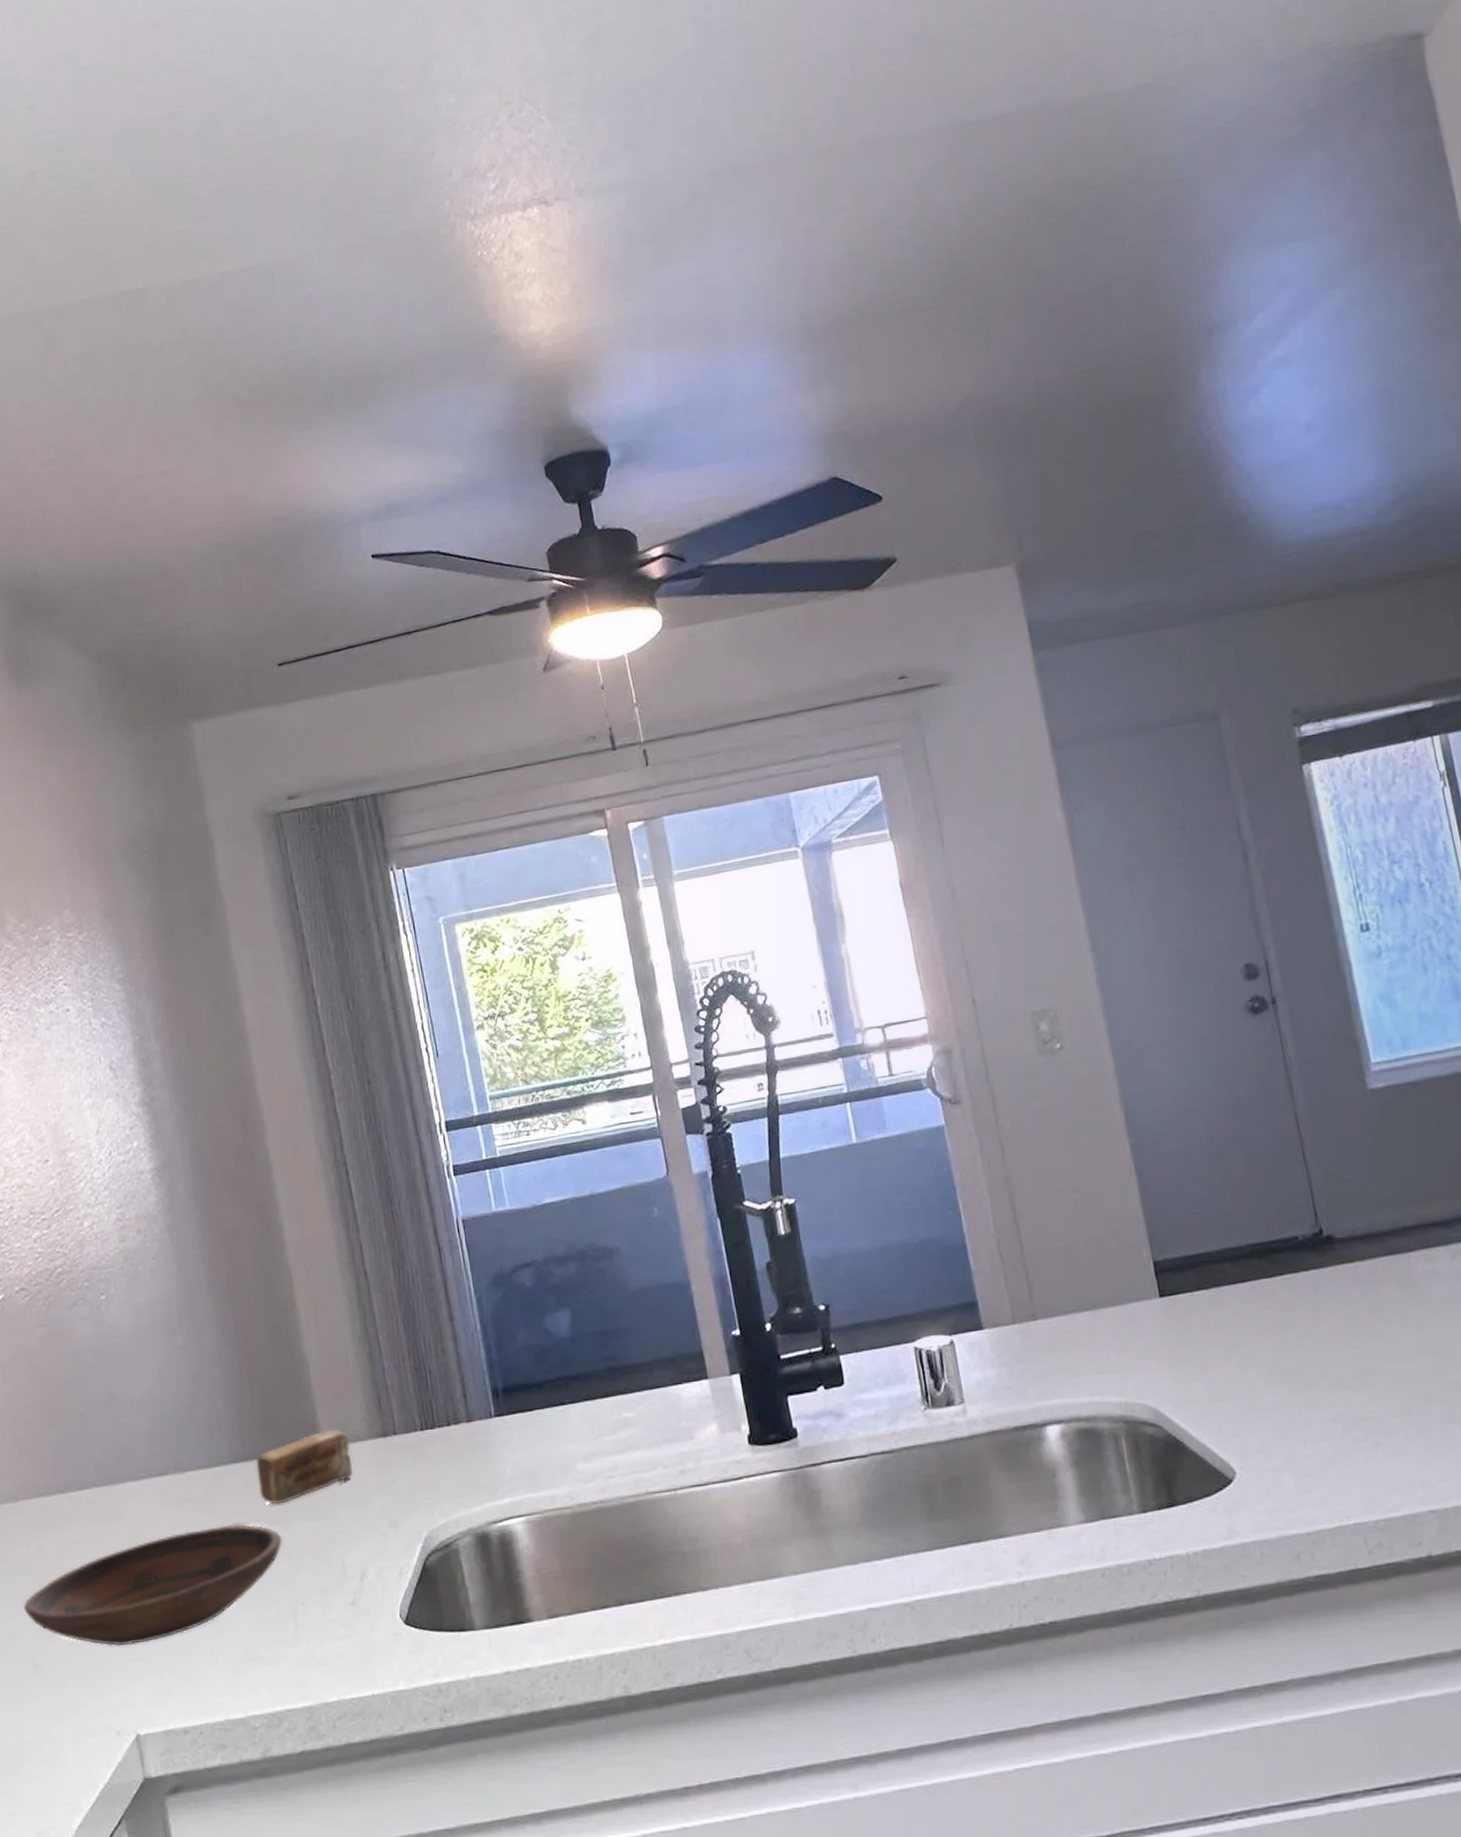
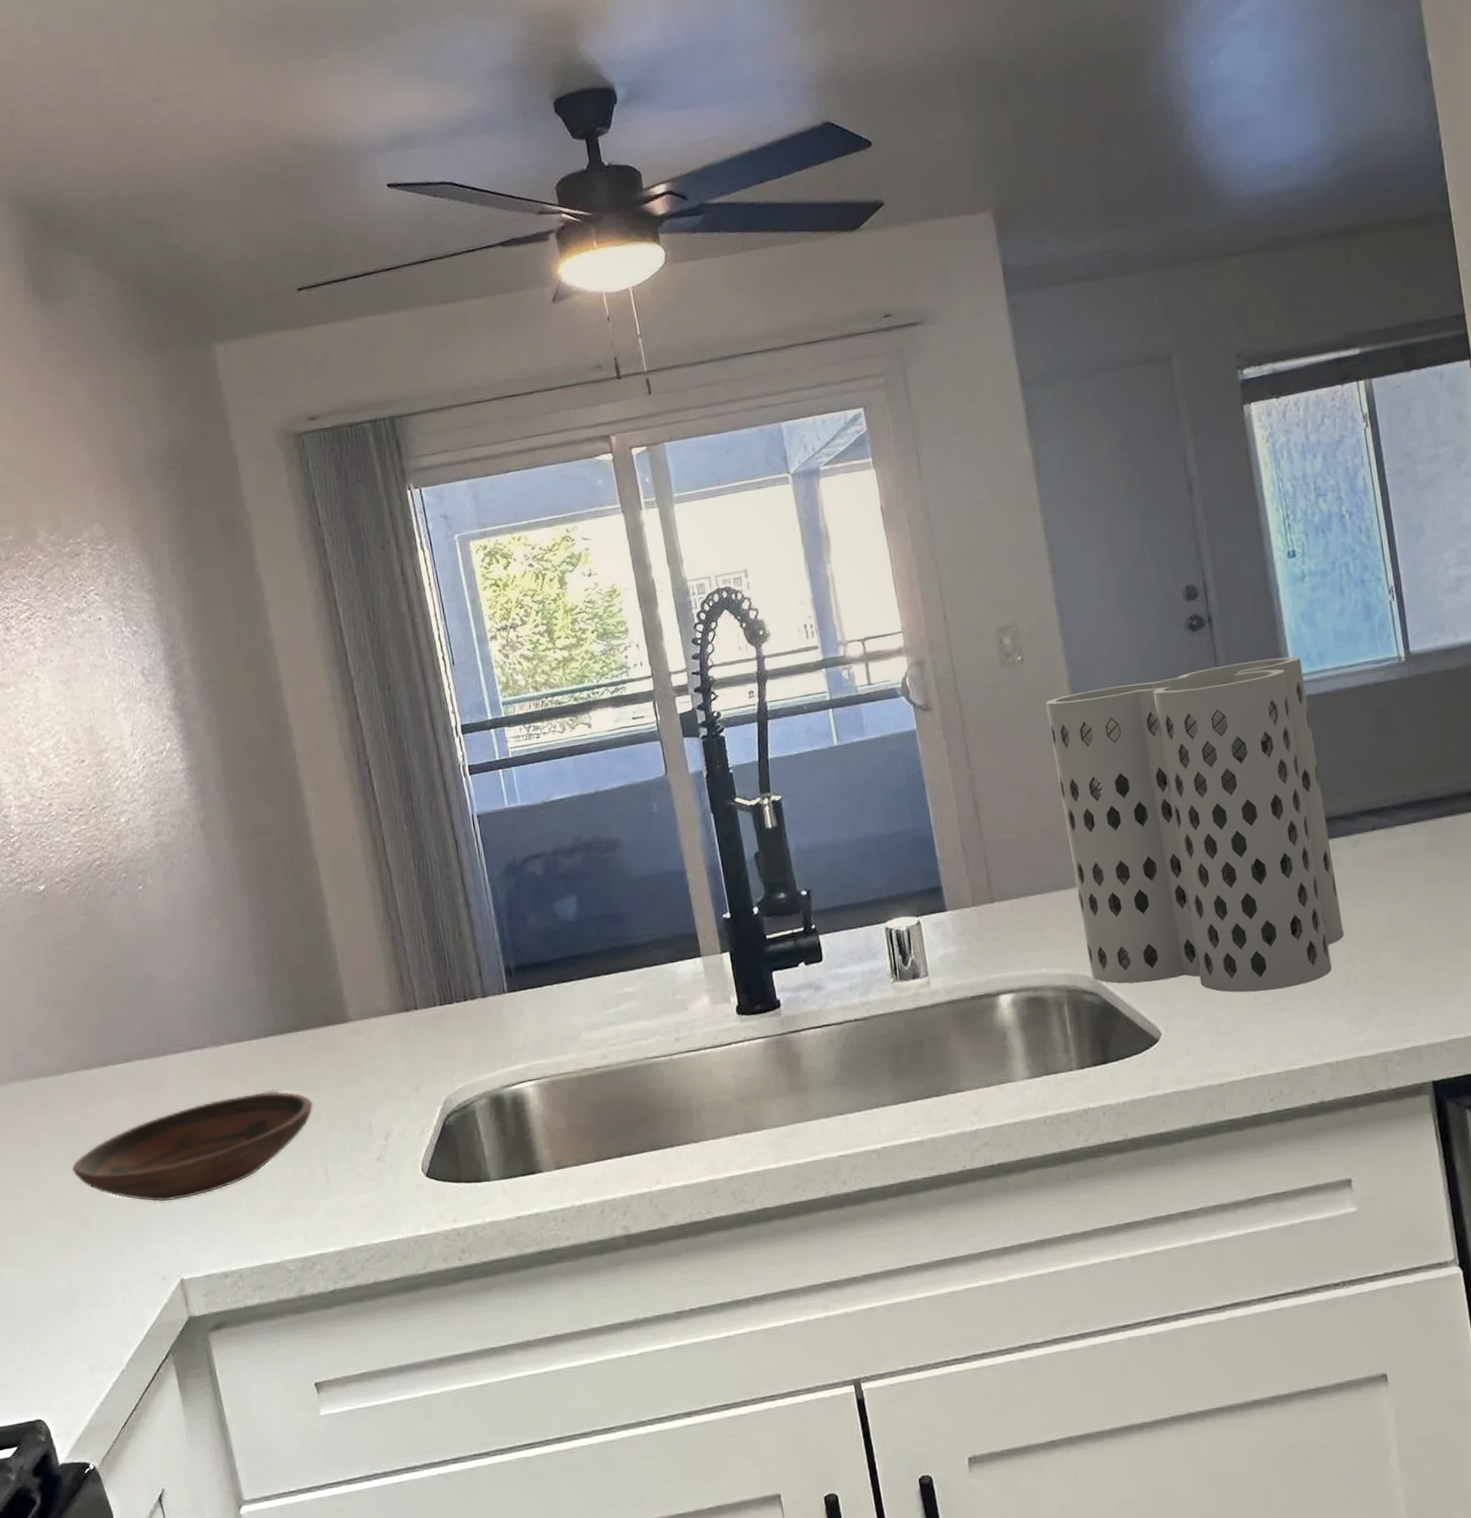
soap bar: present [255,1429,353,1505] -> none [287,1005,378,1074]
utensil holder: none [1090,1041,1447,1427] -> present [1046,656,1344,993]

